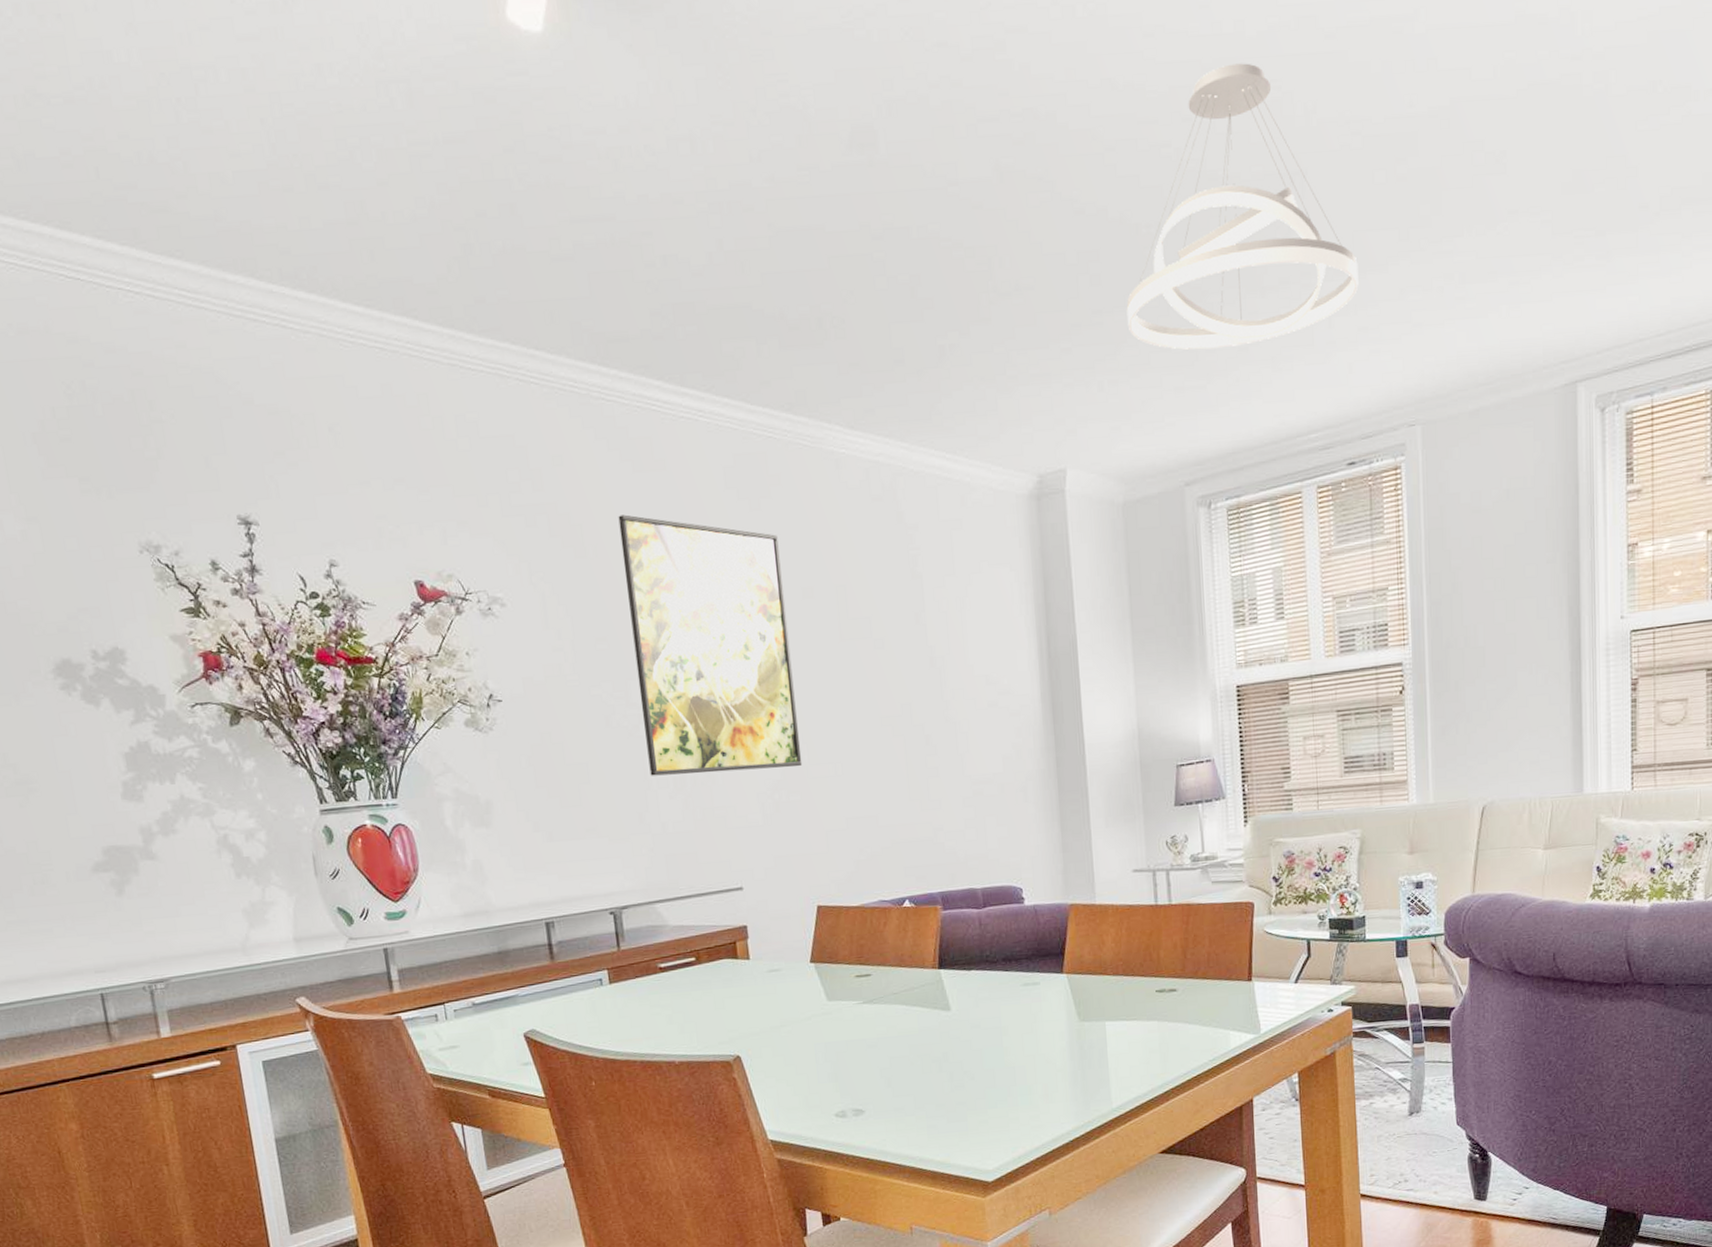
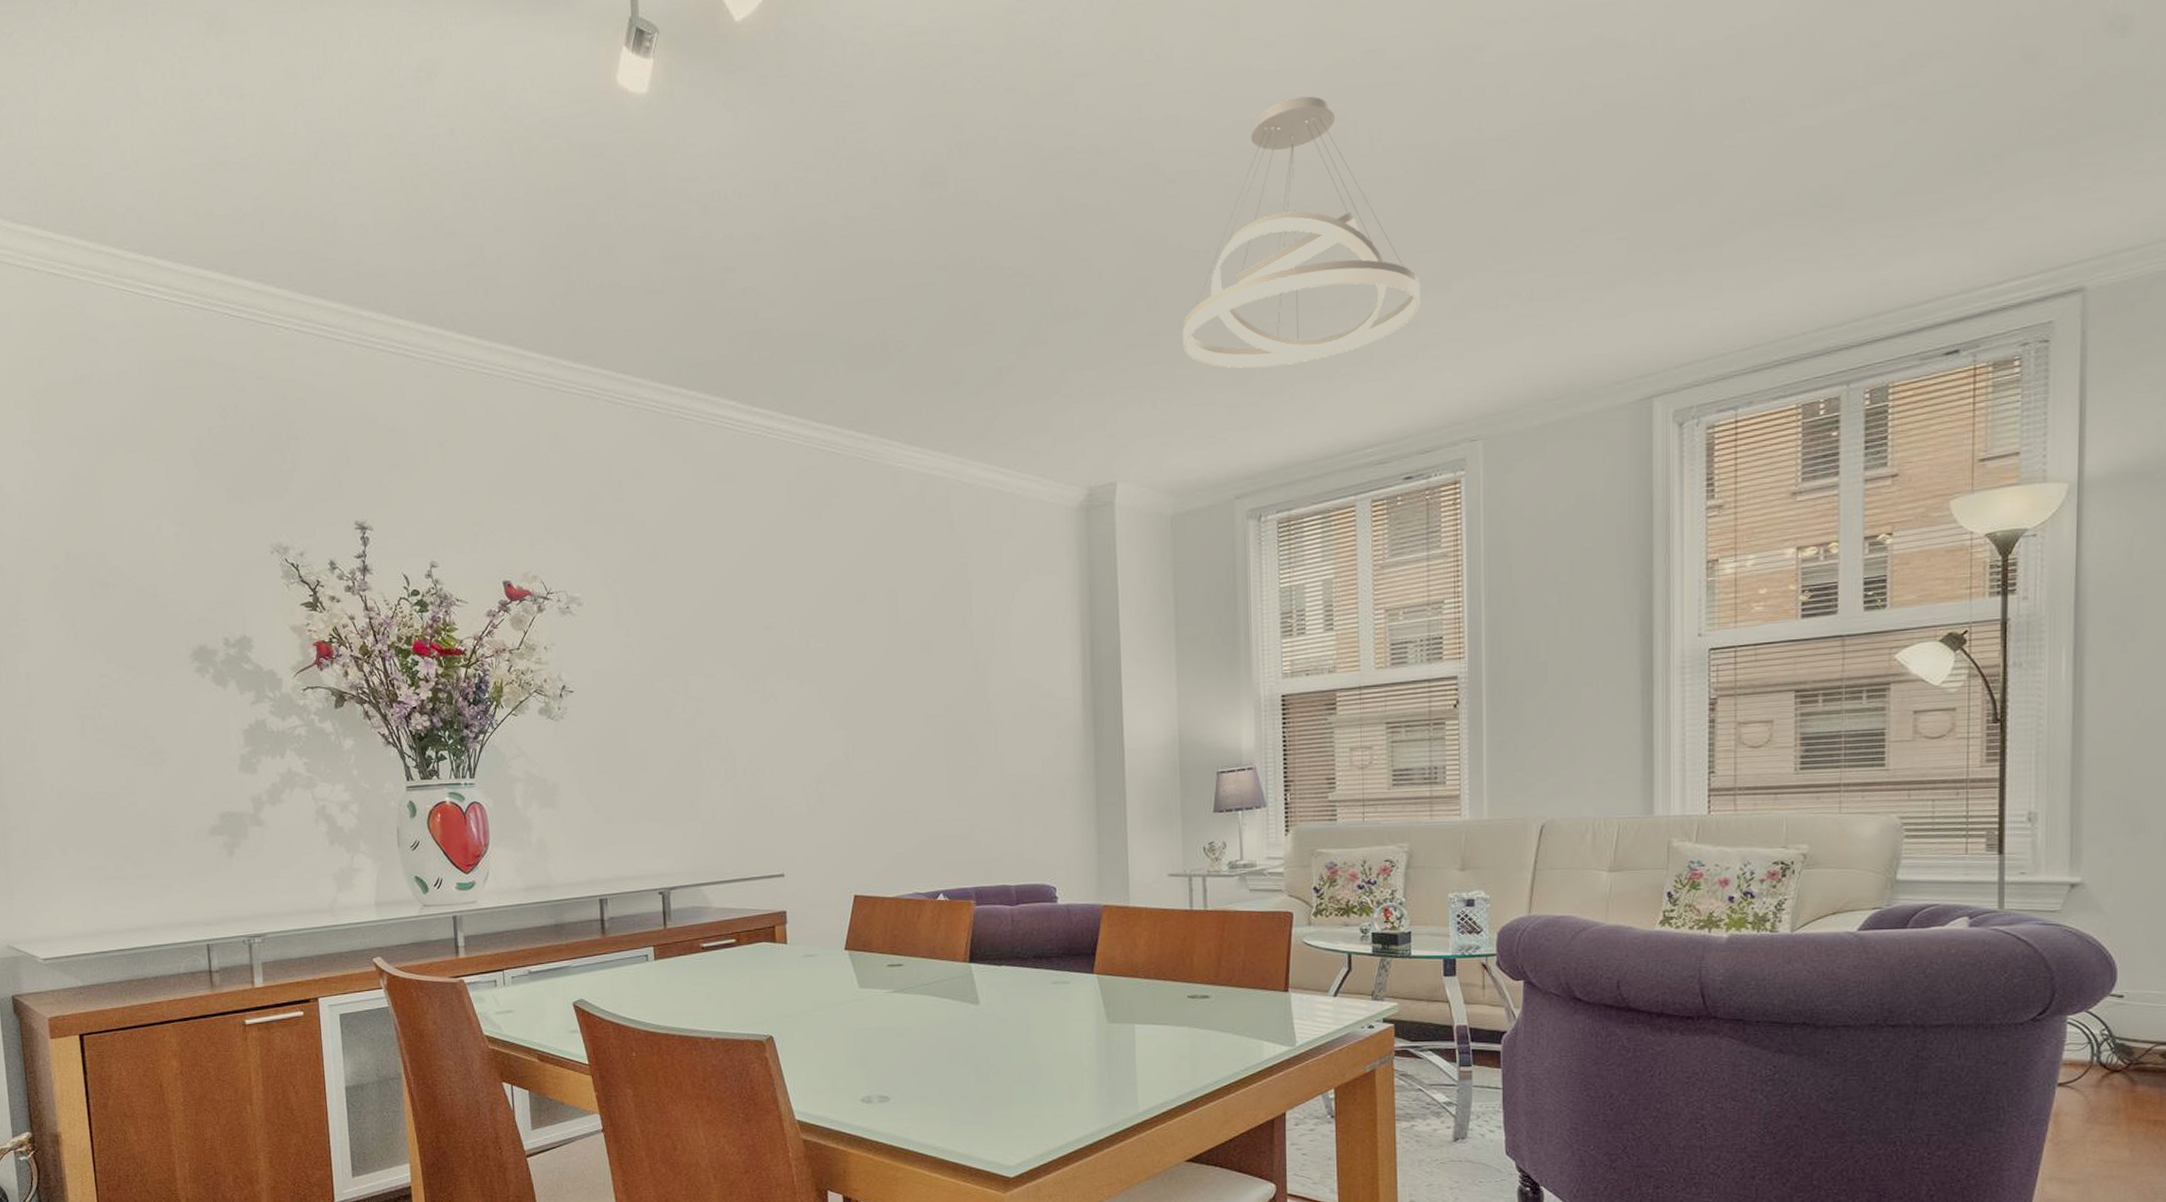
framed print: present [618,514,803,776] -> none [688,523,847,766]

